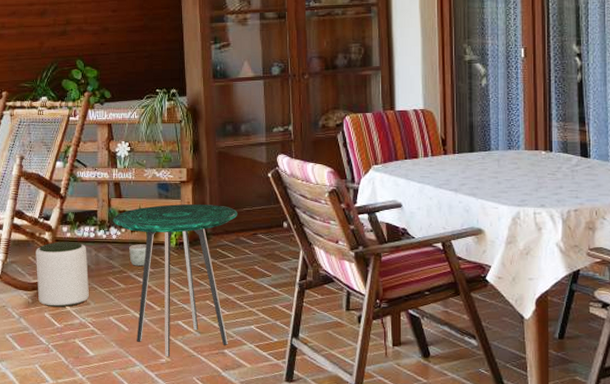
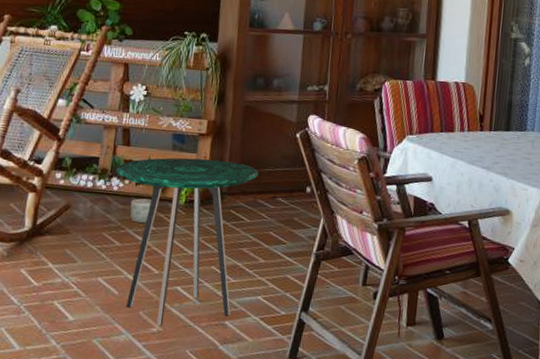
plant pot: present [36,242,89,307] -> none [15,189,81,263]

